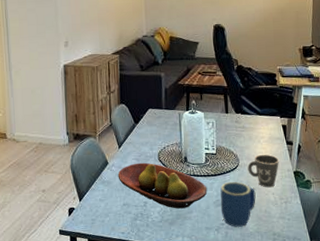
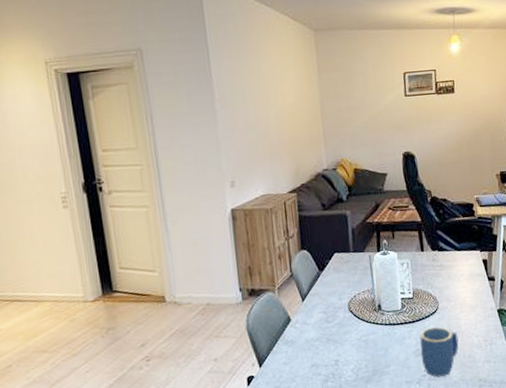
fruit bowl: present [118,162,207,209] -> none [303,315,406,364]
mug: present [247,154,280,188] -> none [448,293,482,331]

